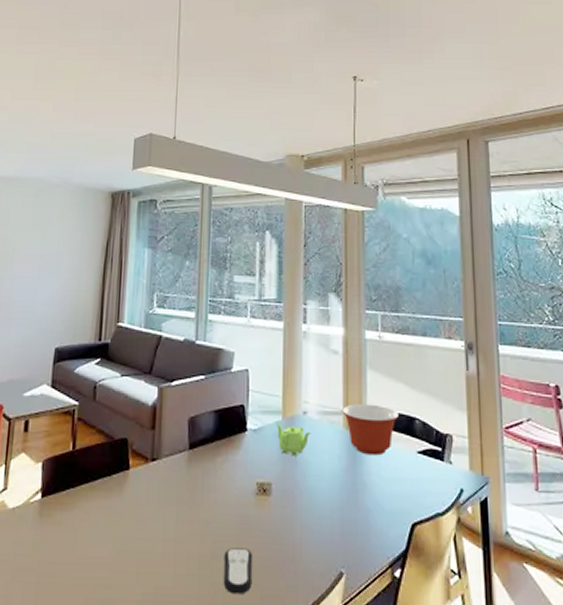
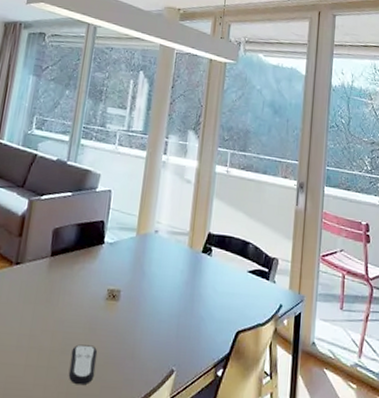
teapot: present [276,423,310,456] -> none [130,239,159,269]
mixing bowl: present [342,404,400,456] -> none [188,227,237,272]

